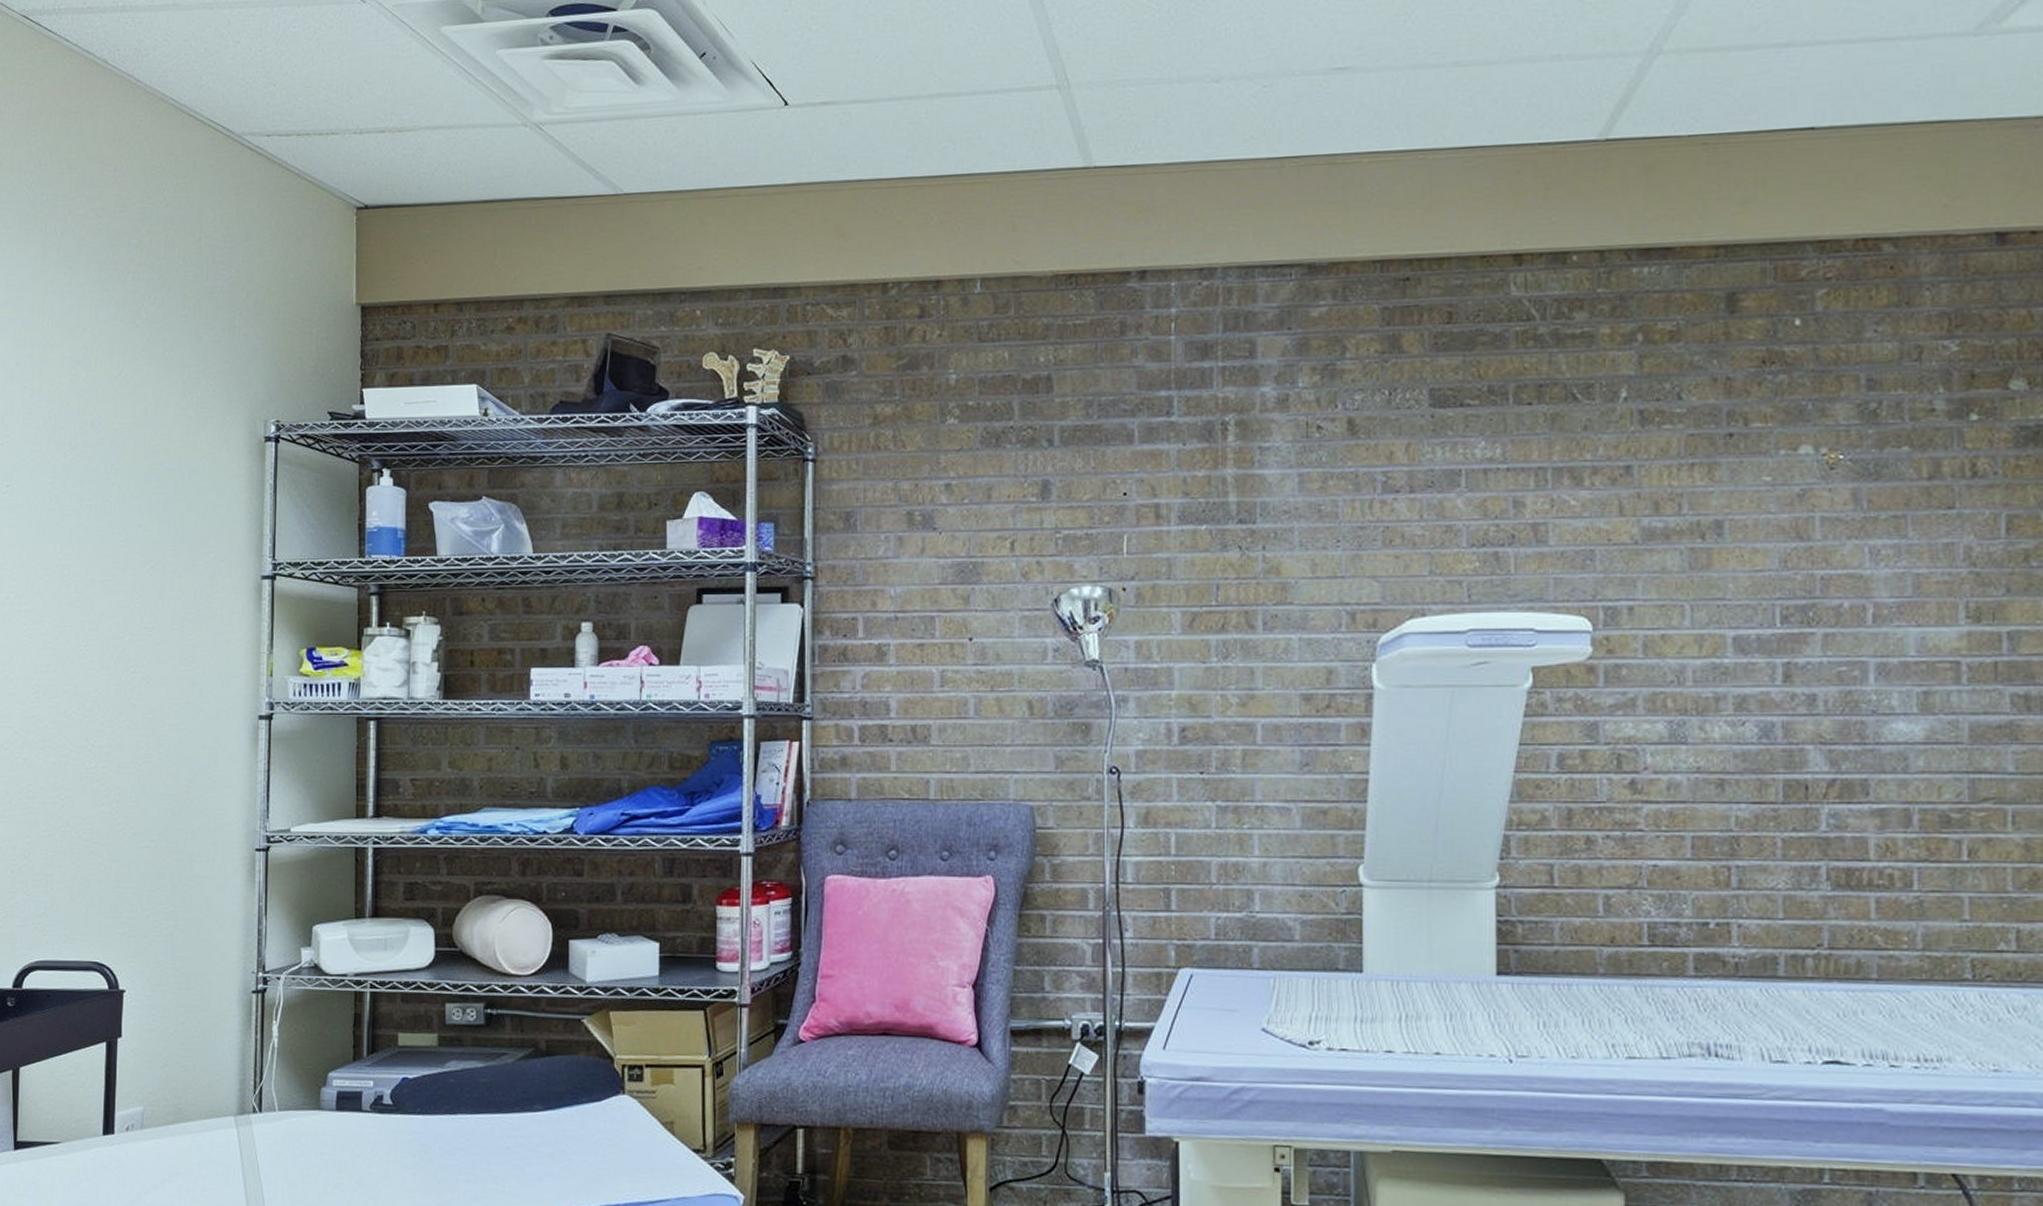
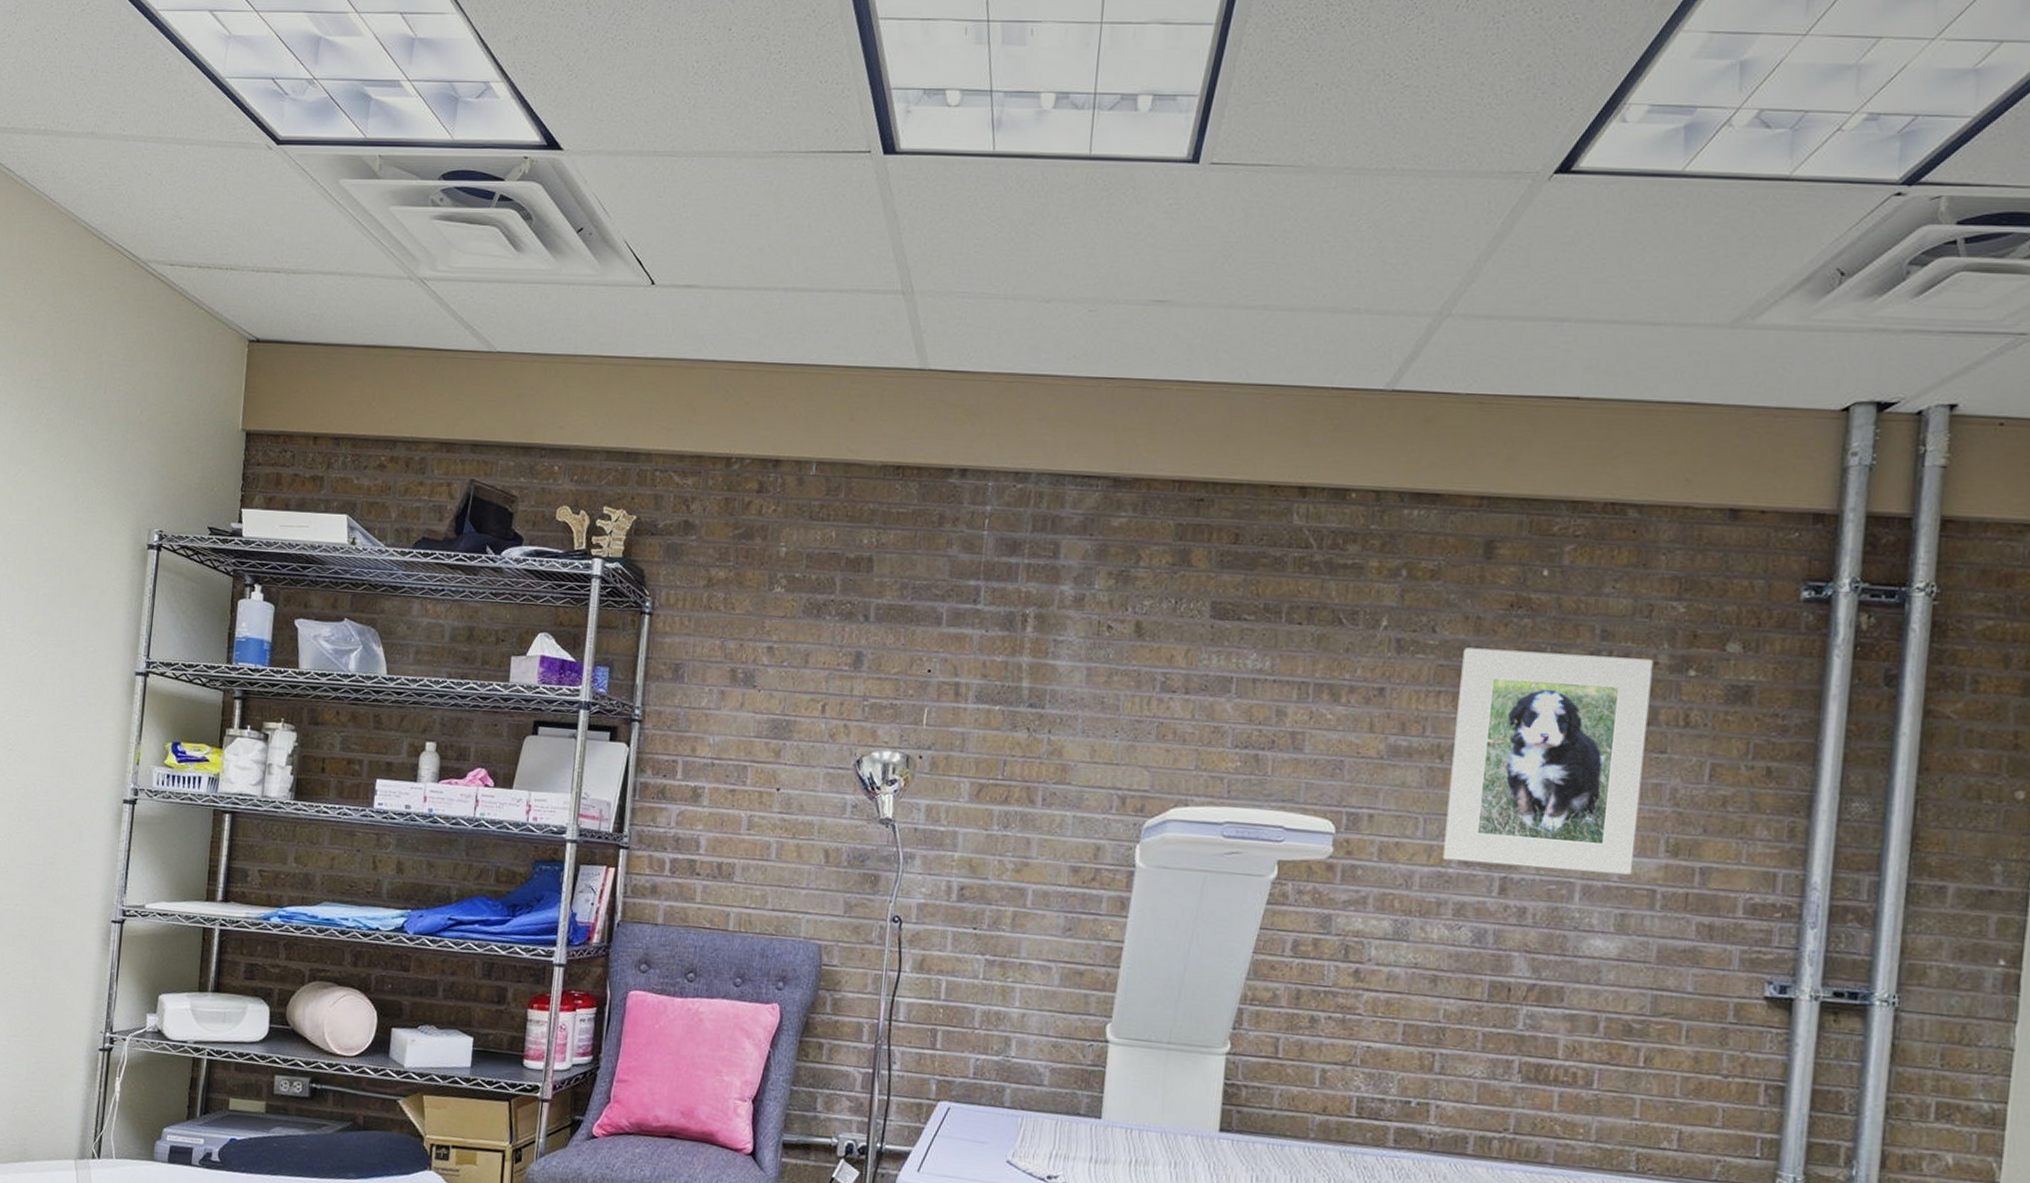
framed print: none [1715,406,1931,649] -> present [1442,647,1654,876]

